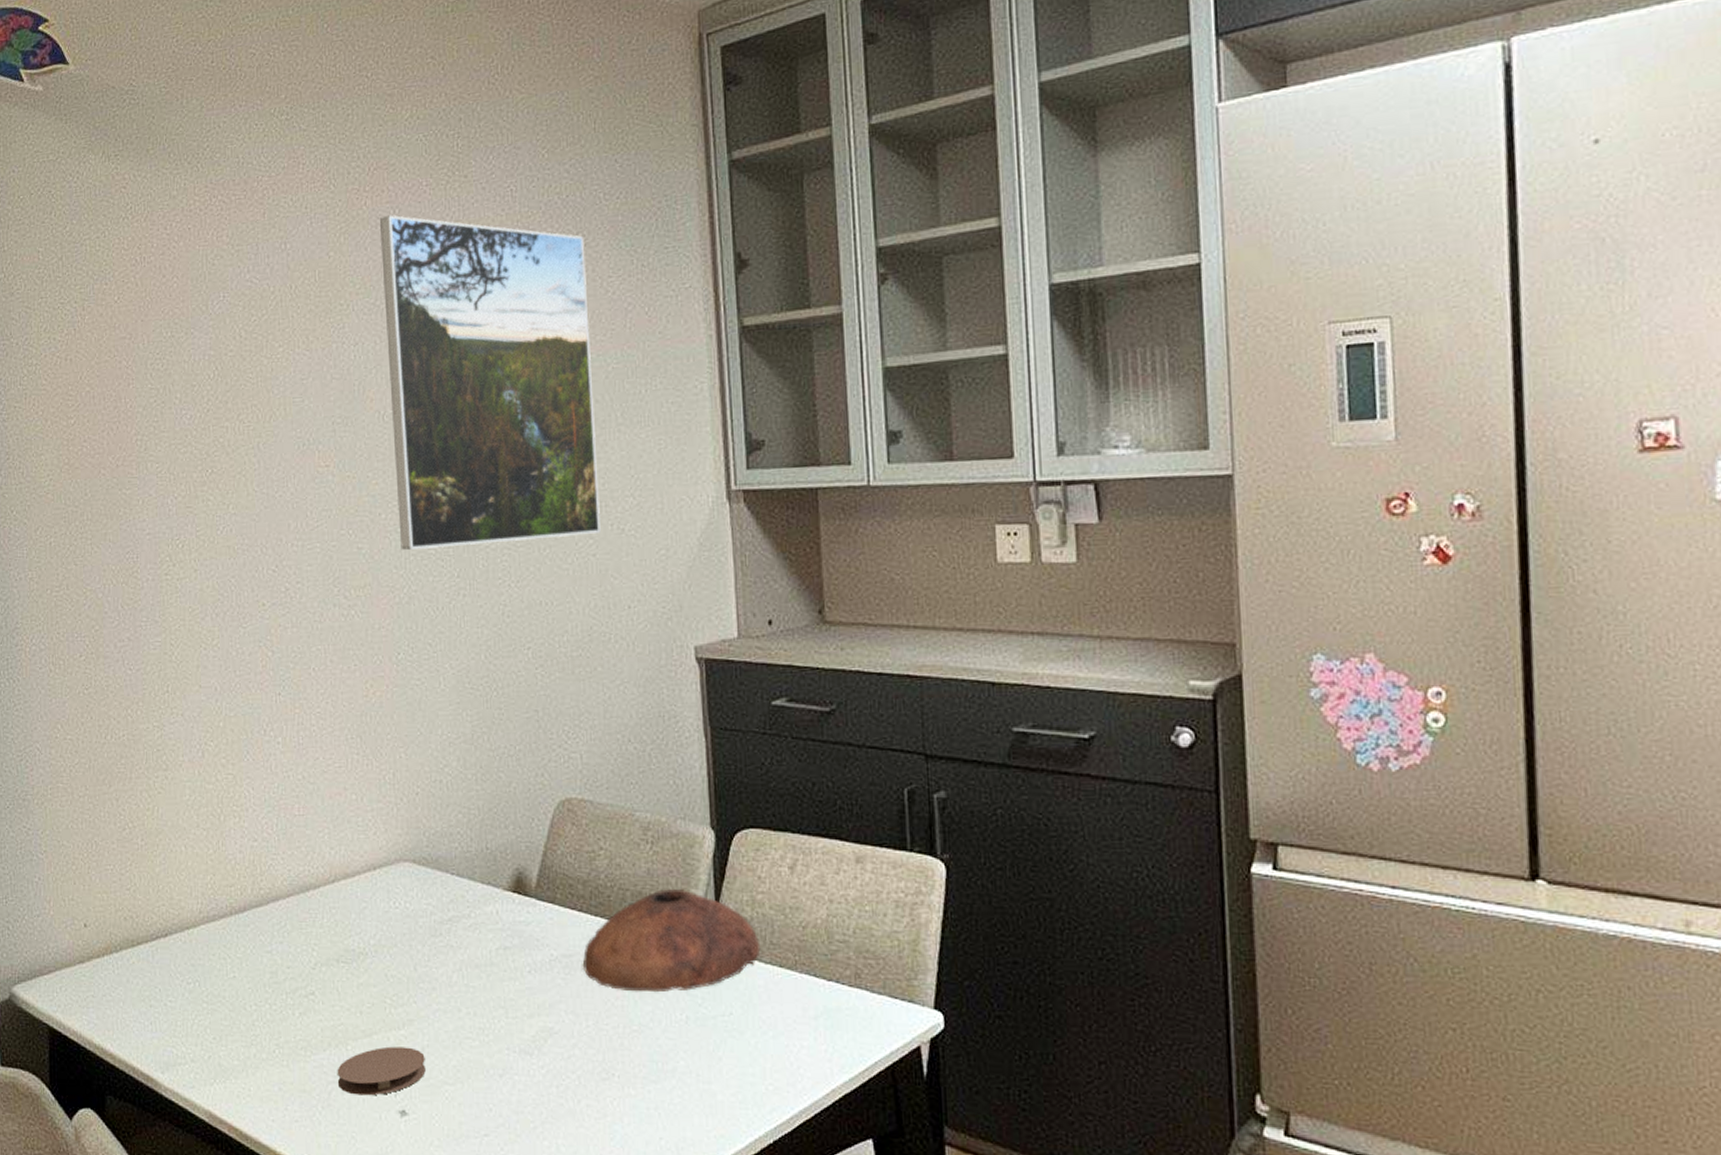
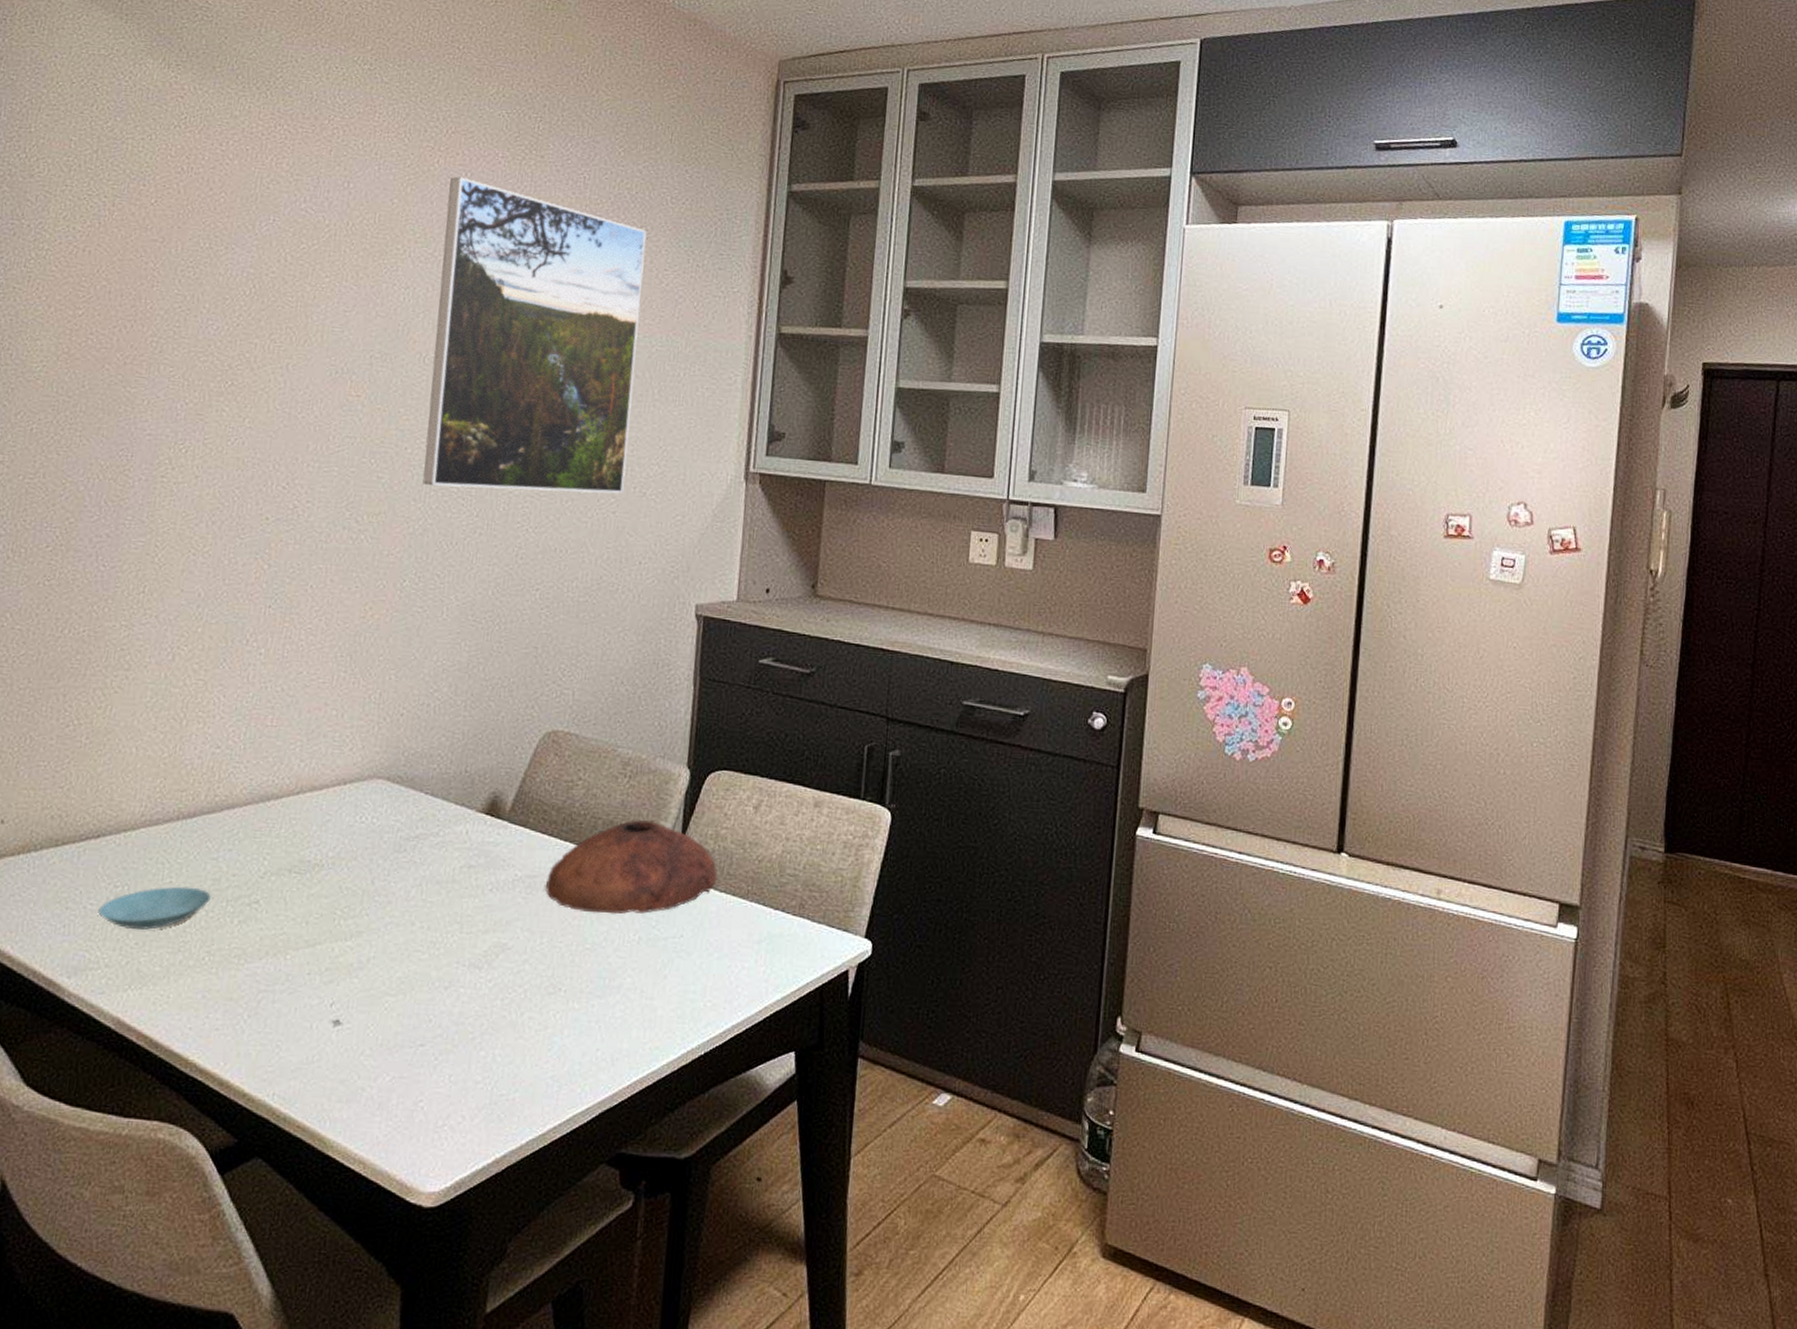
saucer: none [177,981,271,1025] -> present [98,886,211,930]
coaster: present [337,1046,426,1096] -> none [270,957,369,1005]

